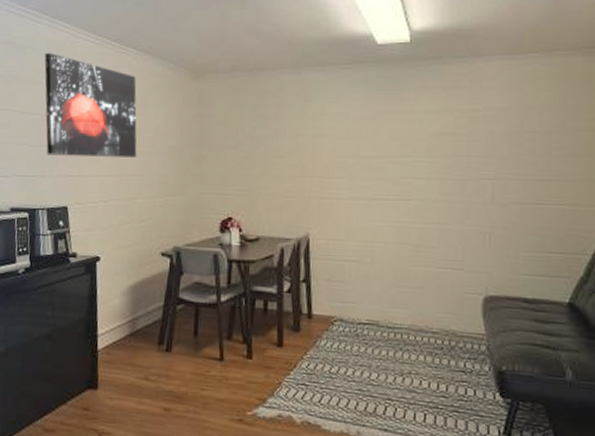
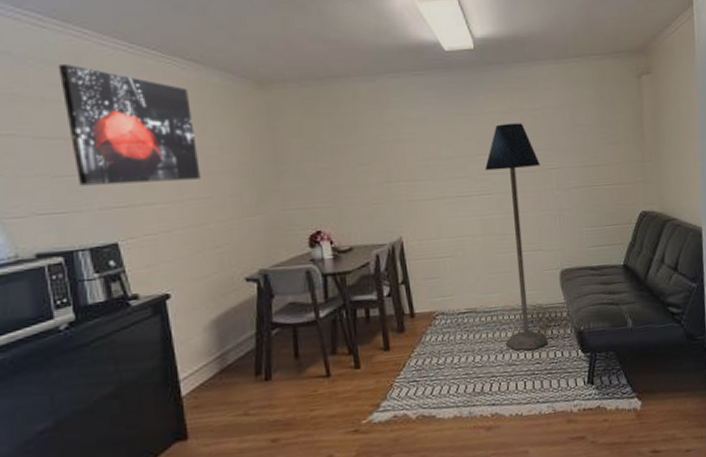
floor lamp: none [407,124,474,381] -> present [485,123,548,351]

